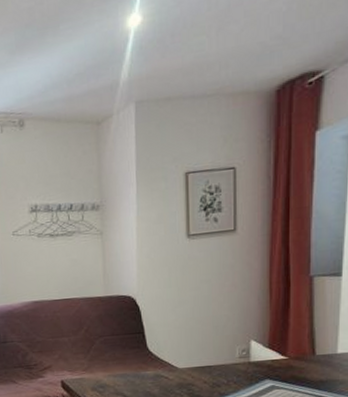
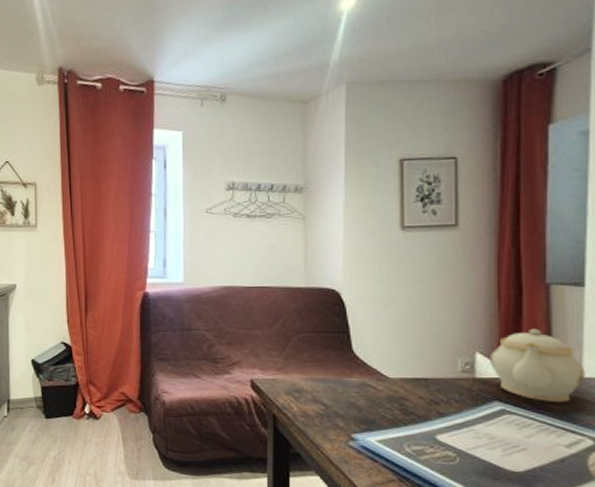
teapot: none [262,315,340,376] -> present [490,328,586,402]

